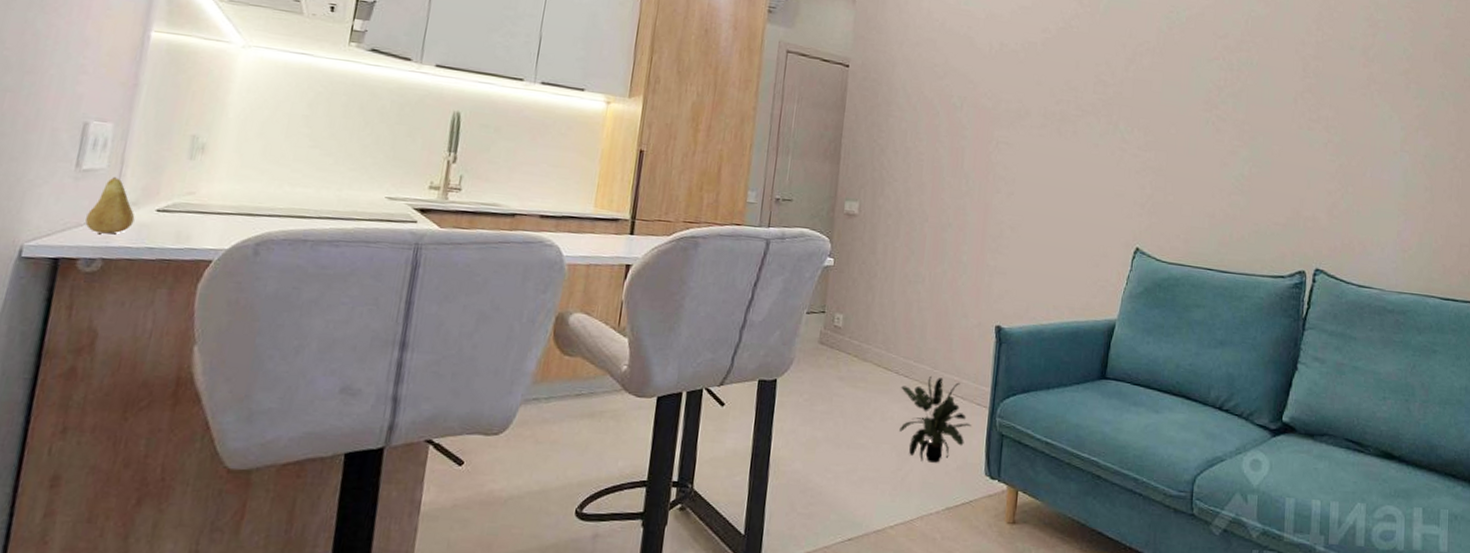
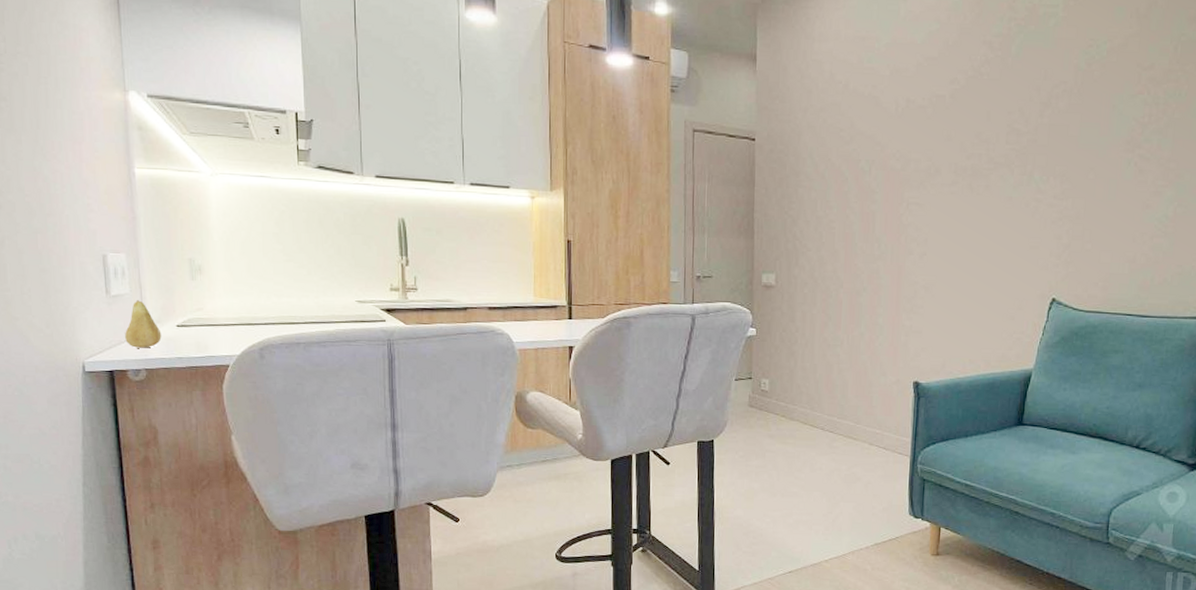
potted plant: present [899,375,971,463] -> none [827,430,894,506]

